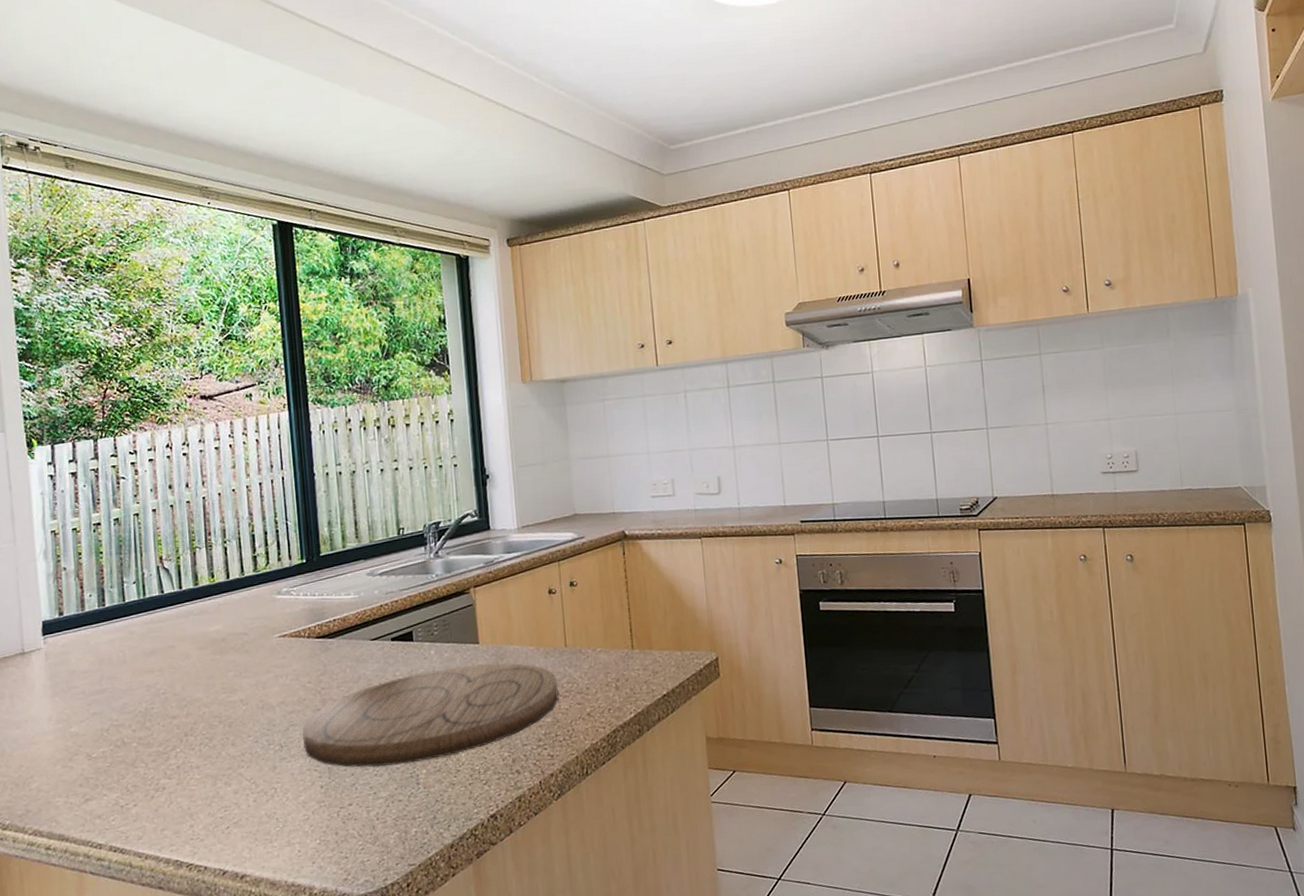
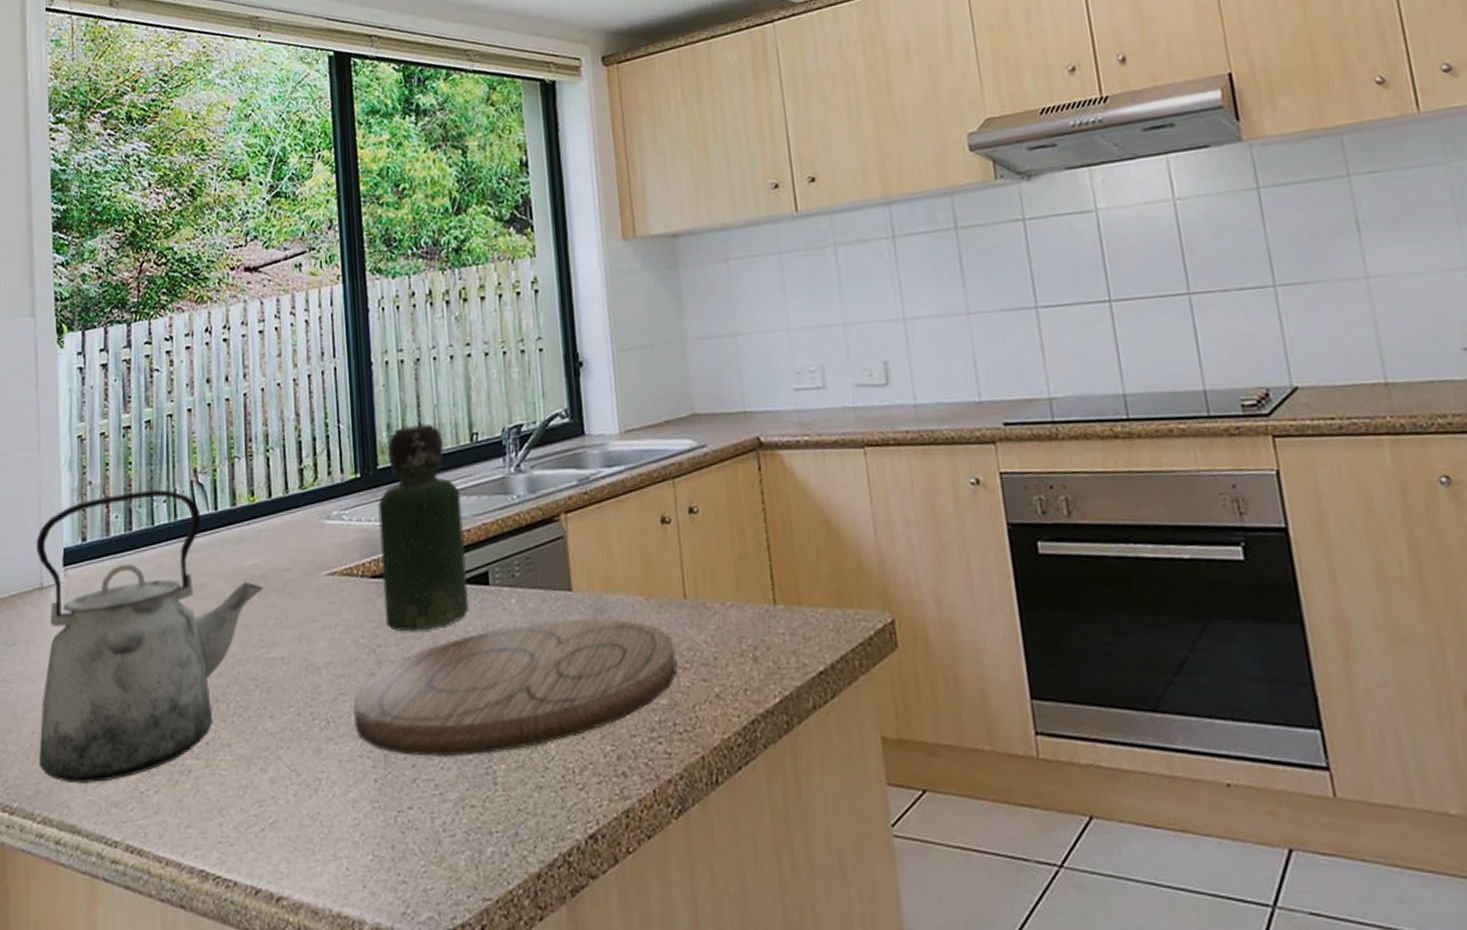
kettle: none [16,573,224,803] -> present [36,488,264,785]
bottle: none [321,521,397,678] -> present [378,423,469,632]

